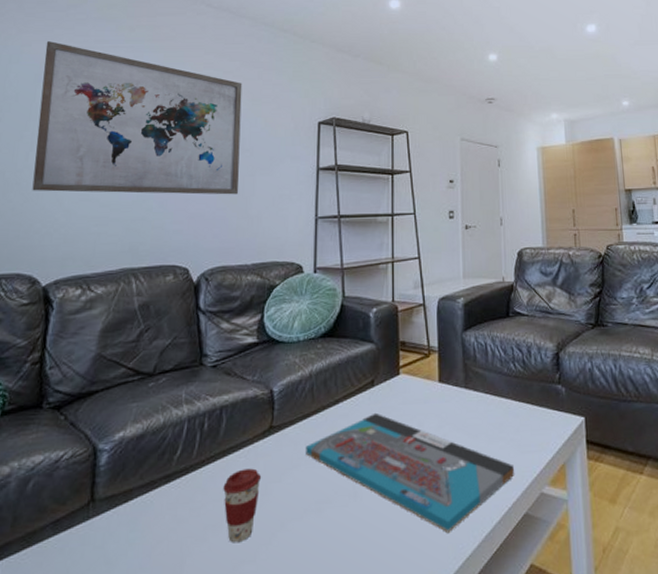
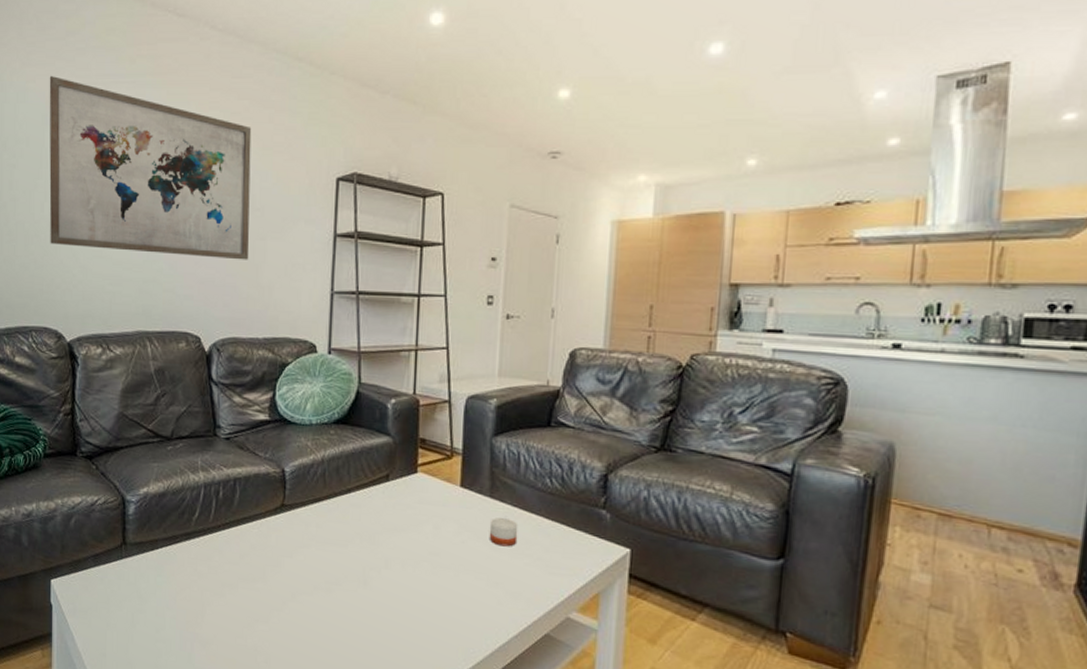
coffee cup: present [223,468,262,543] -> none [238,539,274,604]
board game: present [306,412,515,532] -> none [317,507,540,636]
candle: none [467,405,492,434] -> present [489,517,518,547]

